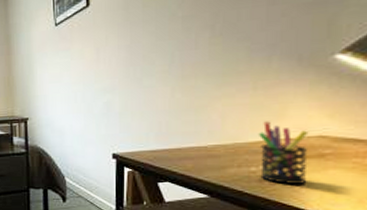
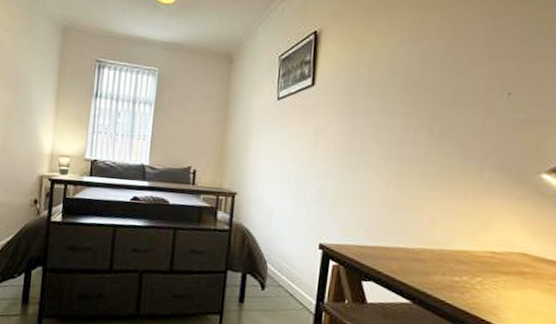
pen holder: present [258,121,309,184] -> none [462,231,512,301]

